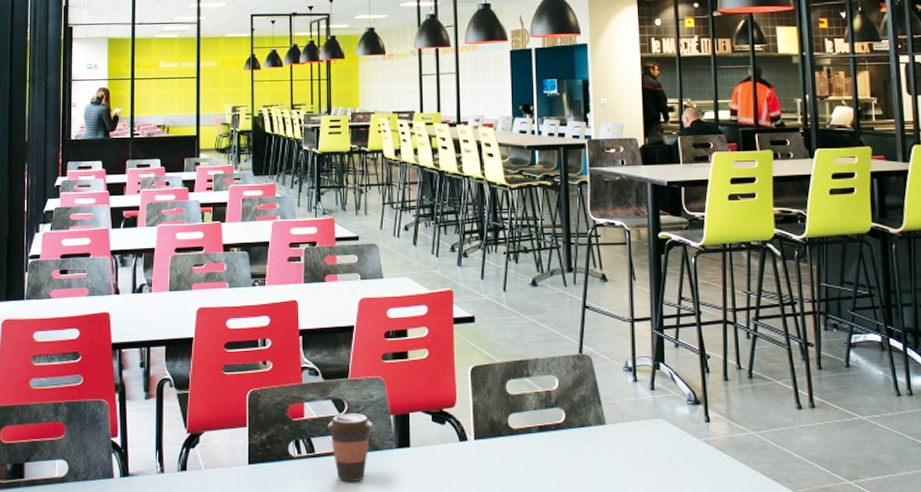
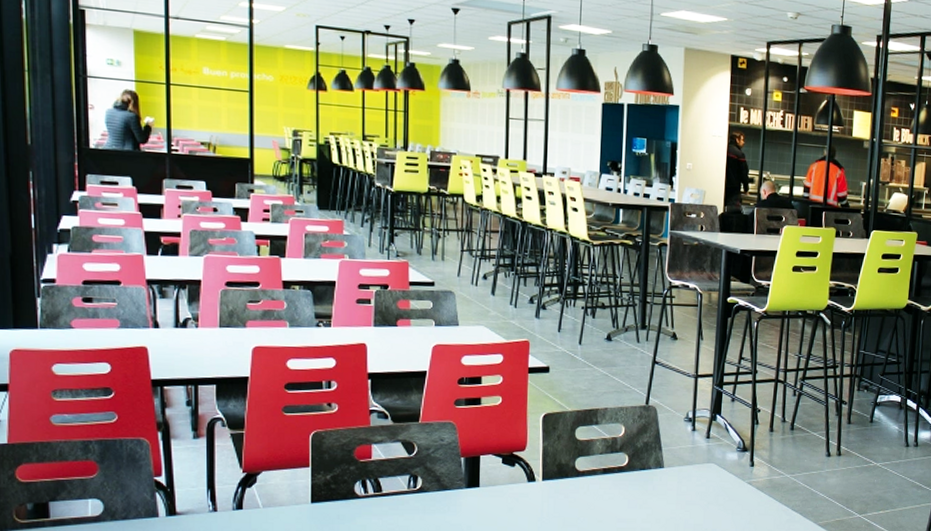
coffee cup: present [327,413,373,482] -> none [395,455,443,519]

